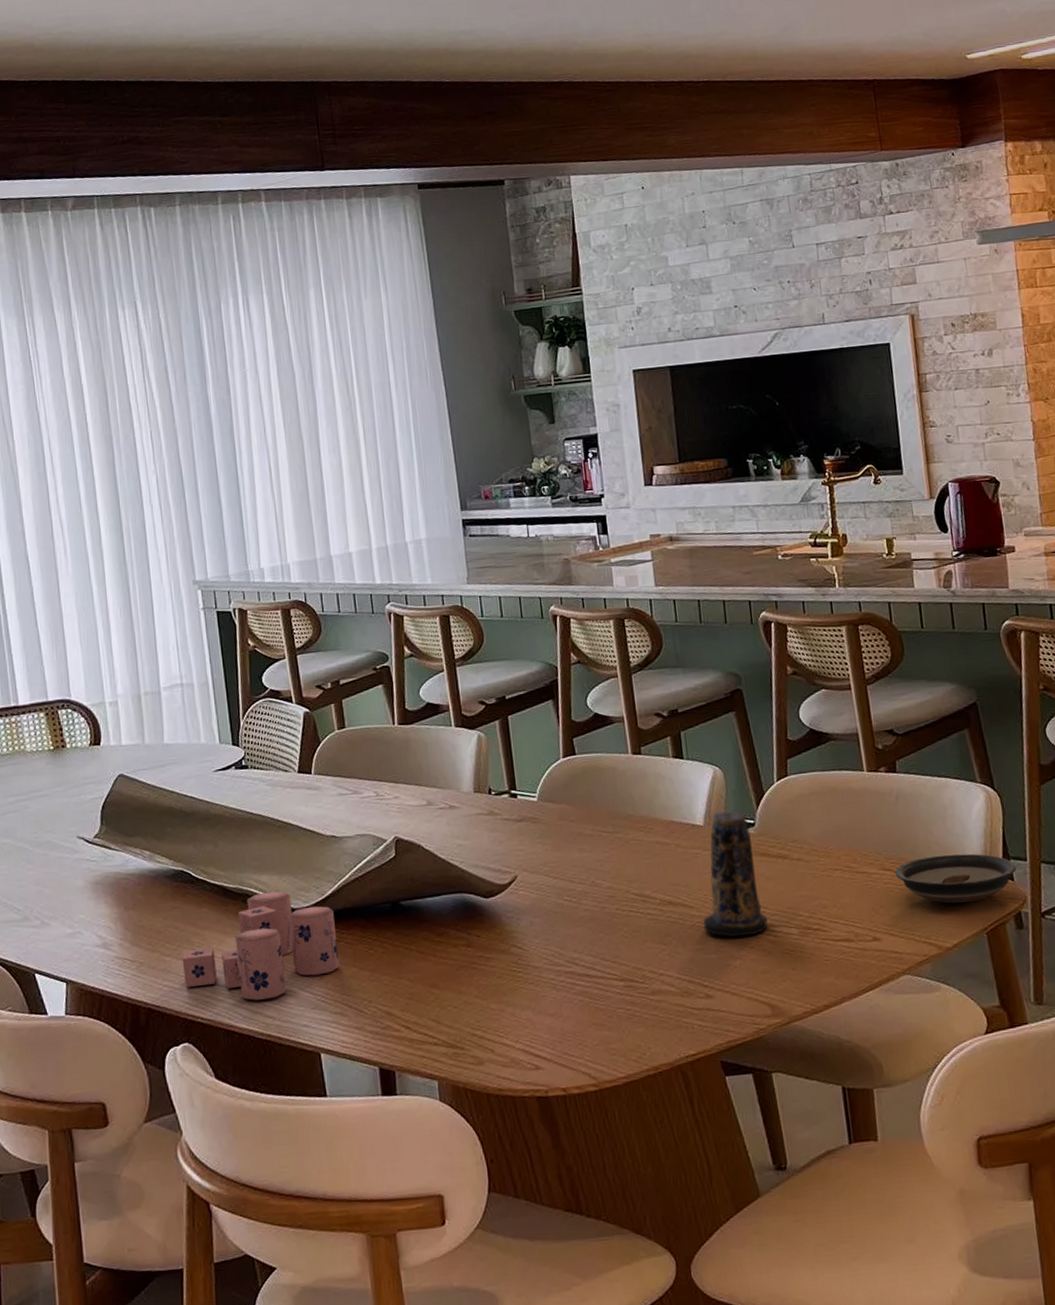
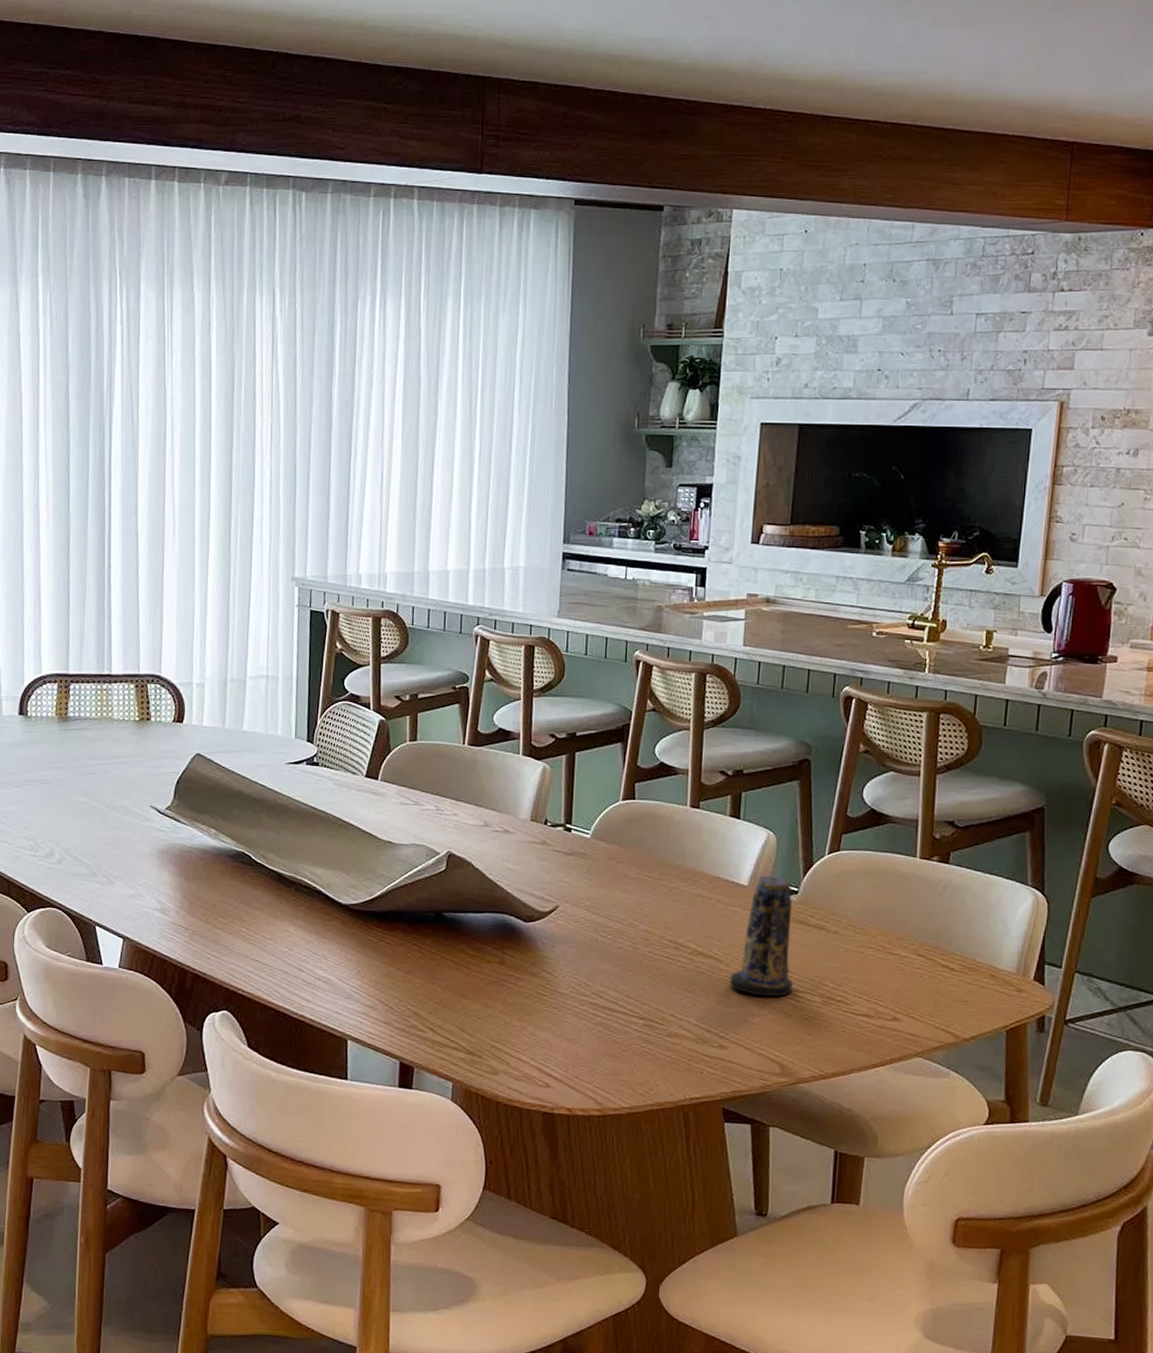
candle: present [182,891,340,1000] -> none [231,884,379,983]
saucer: present [895,853,1017,904] -> none [927,949,1050,999]

